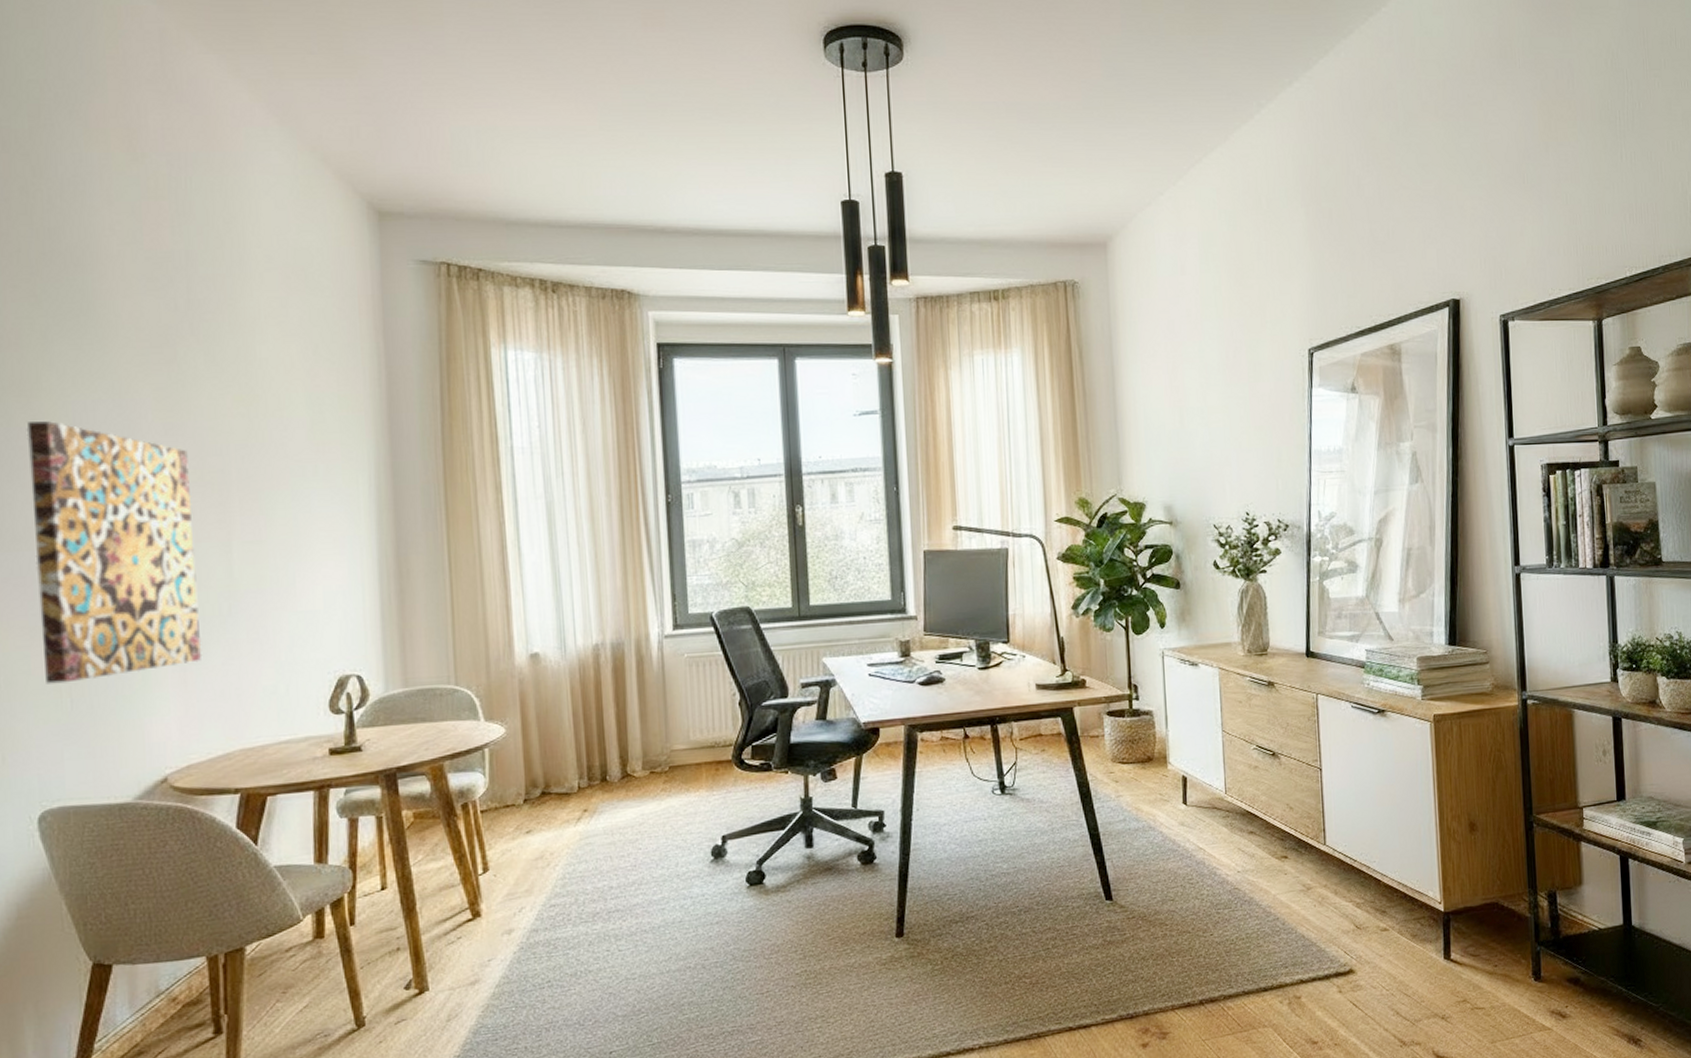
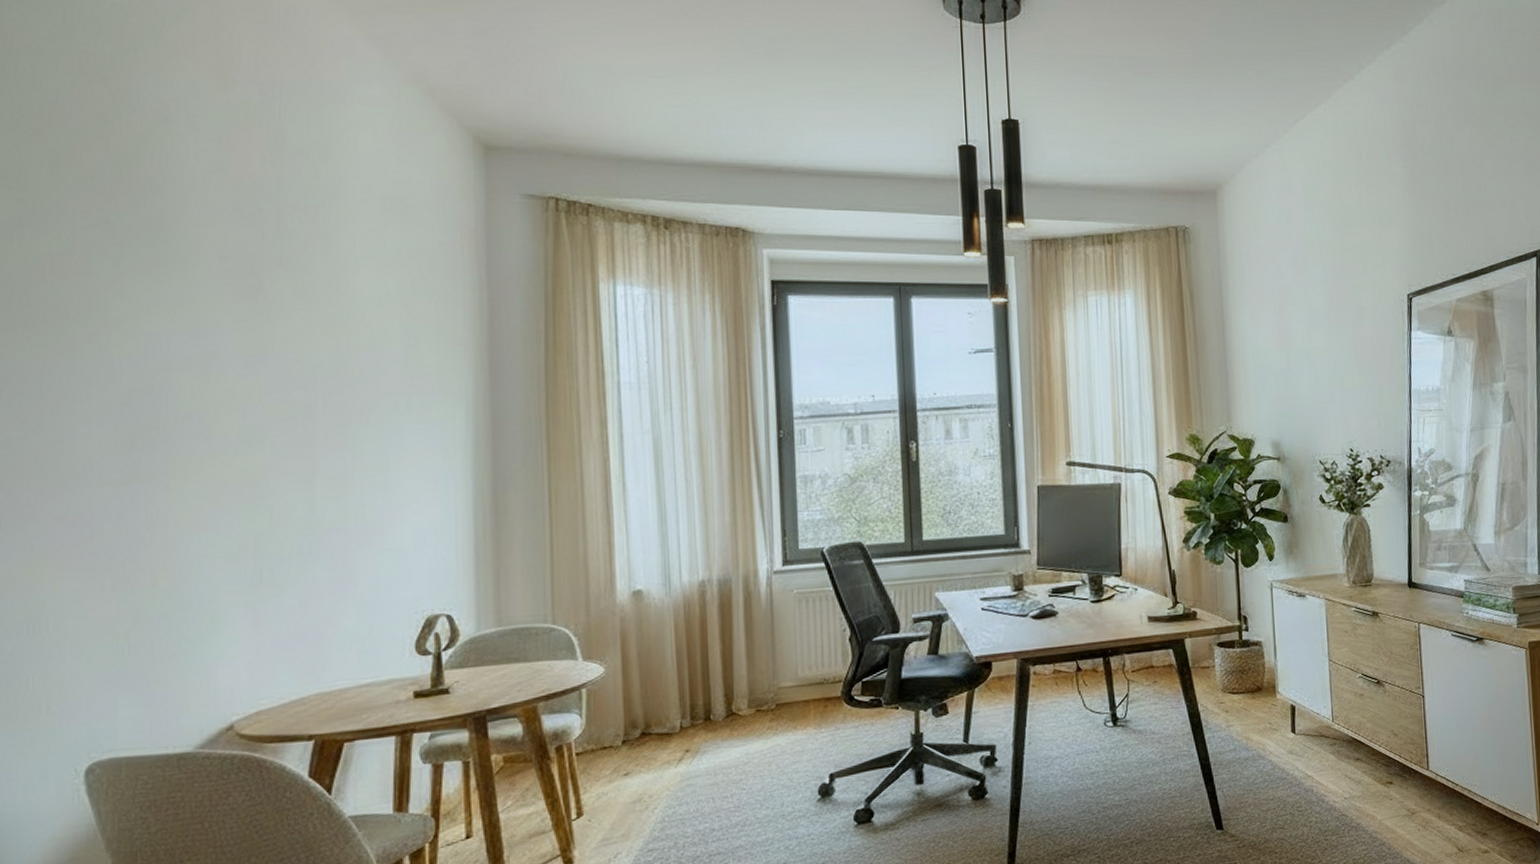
wall art: present [26,421,203,684] -> none [92,352,278,628]

